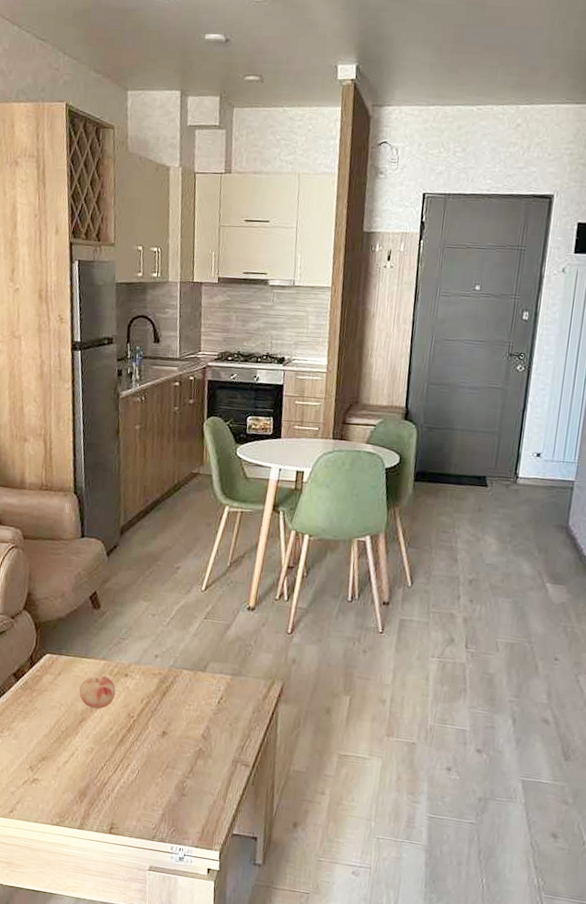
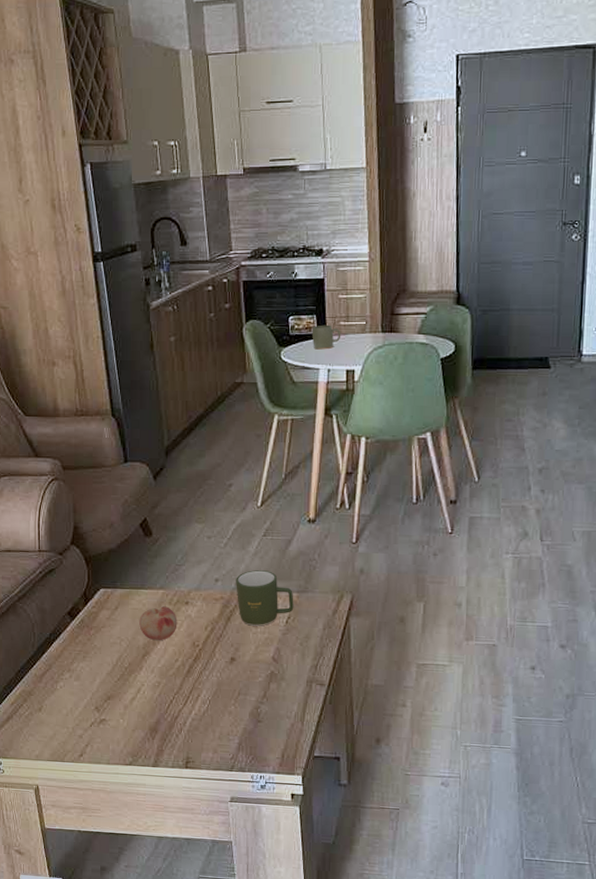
mug: none [174,650,228,704] -> present [236,570,294,626]
mug: none [267,427,295,450] -> present [311,324,341,350]

